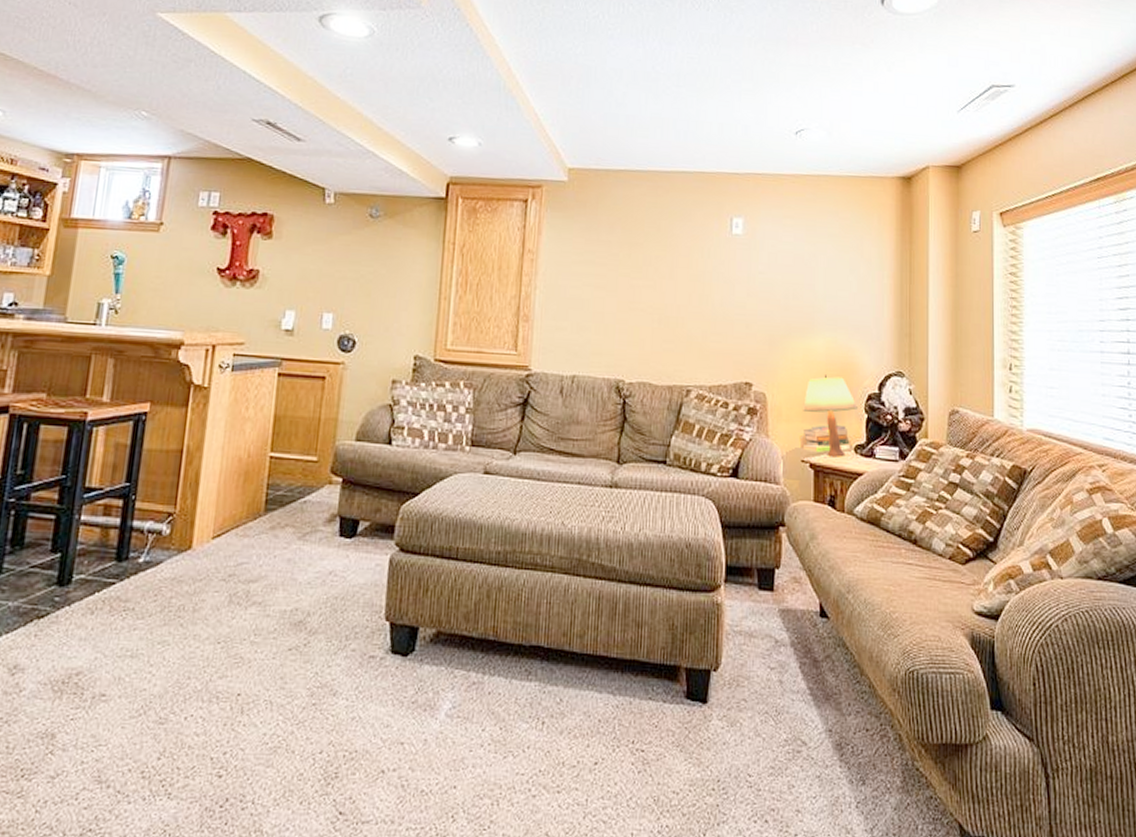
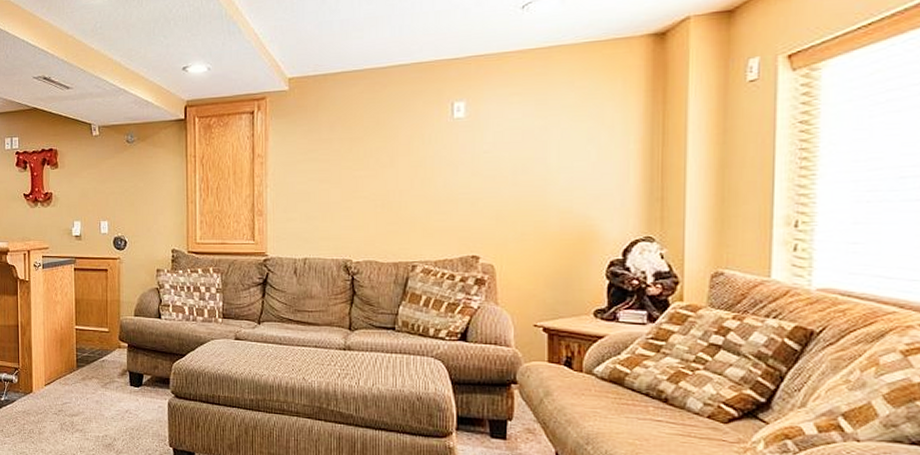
books: present [802,425,850,453] -> none [534,292,589,318]
table lamp: present [803,375,858,458] -> none [535,244,597,322]

